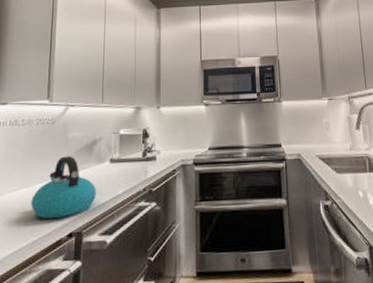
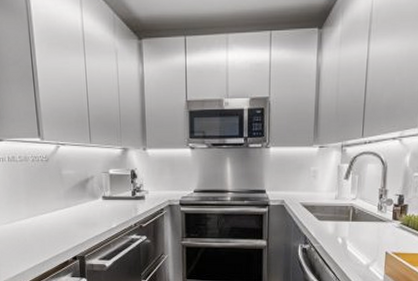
kettle: present [31,156,96,220] -> none [38,192,93,245]

